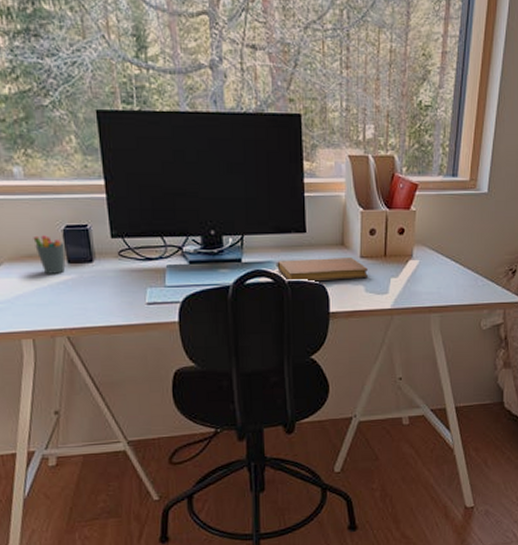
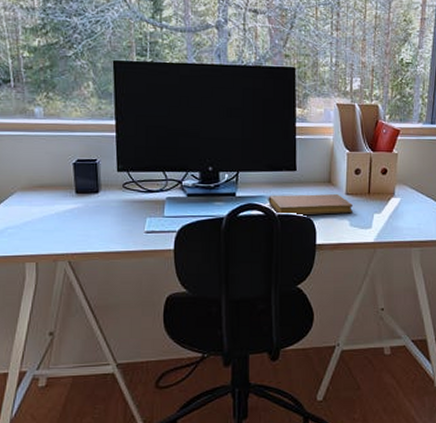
pen holder: present [33,229,66,274] -> none [46,163,74,203]

